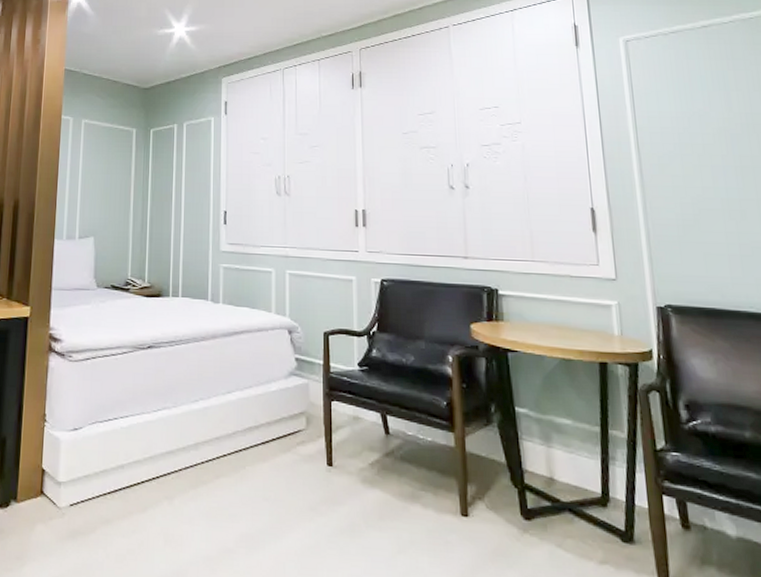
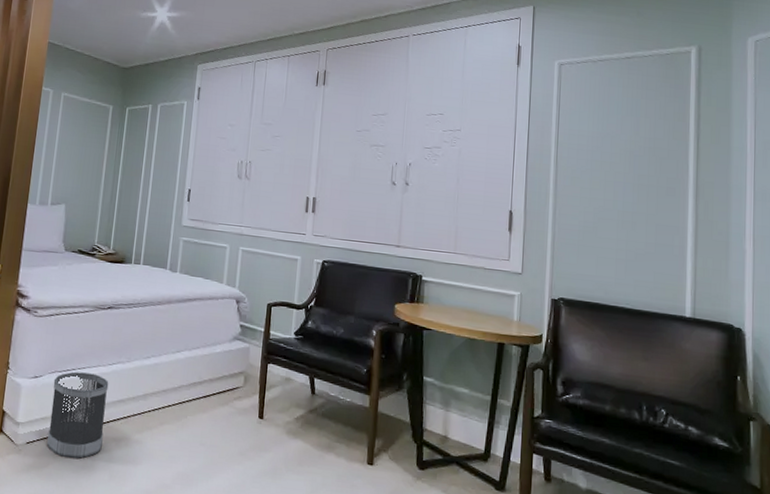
wastebasket: none [92,421,155,522] -> present [47,371,109,459]

